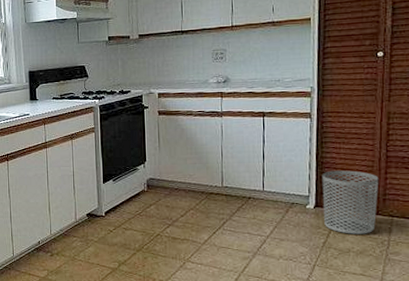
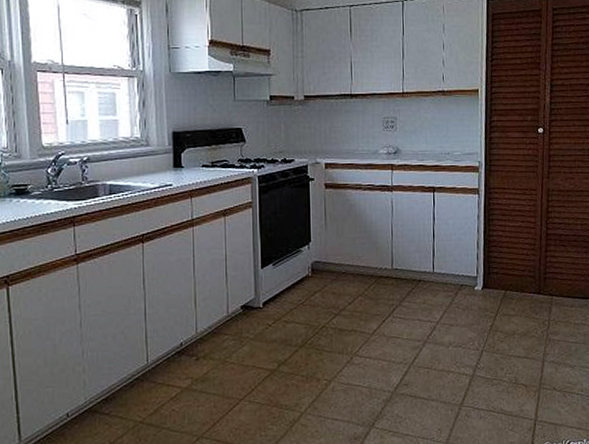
waste bin: present [322,170,379,234] -> none [489,249,540,316]

